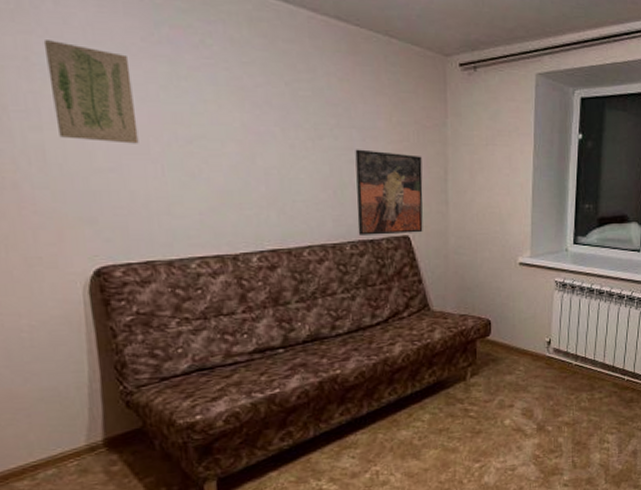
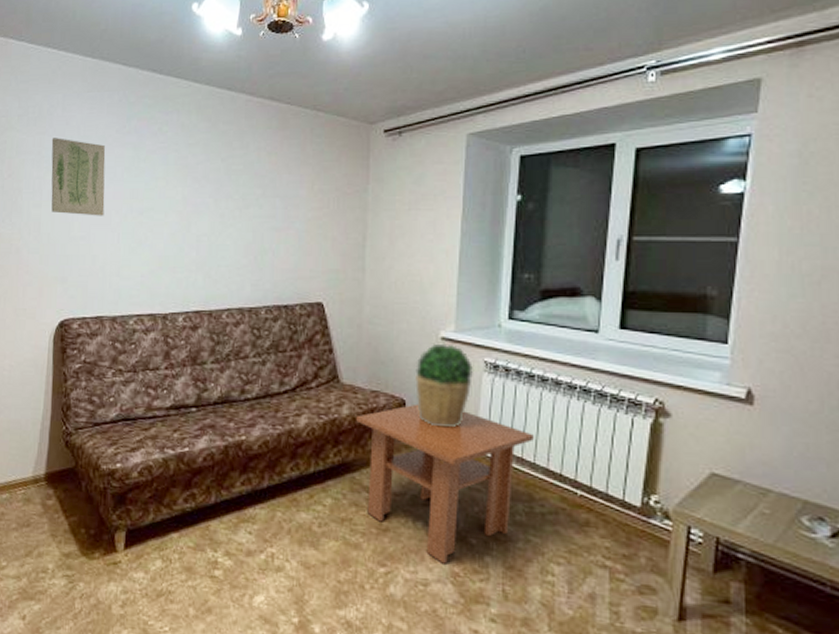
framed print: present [355,149,423,235] -> none [273,217,340,301]
coffee table: none [448,322,594,451] -> present [356,403,534,564]
potted plant: none [498,268,546,340] -> present [415,343,473,428]

